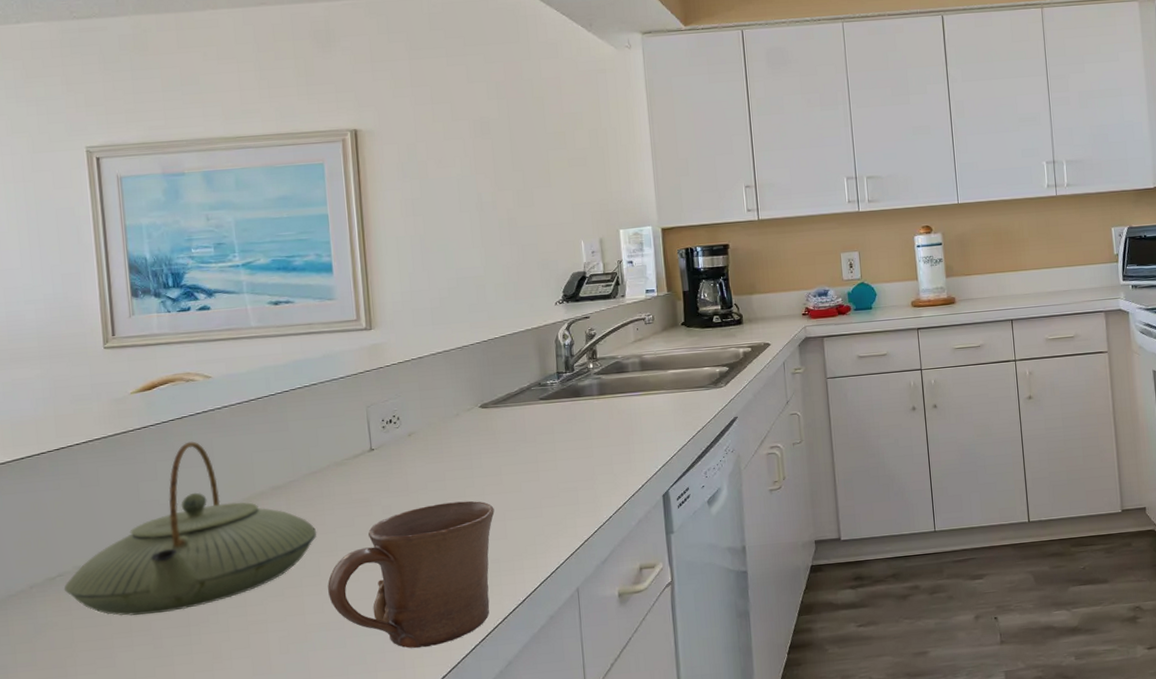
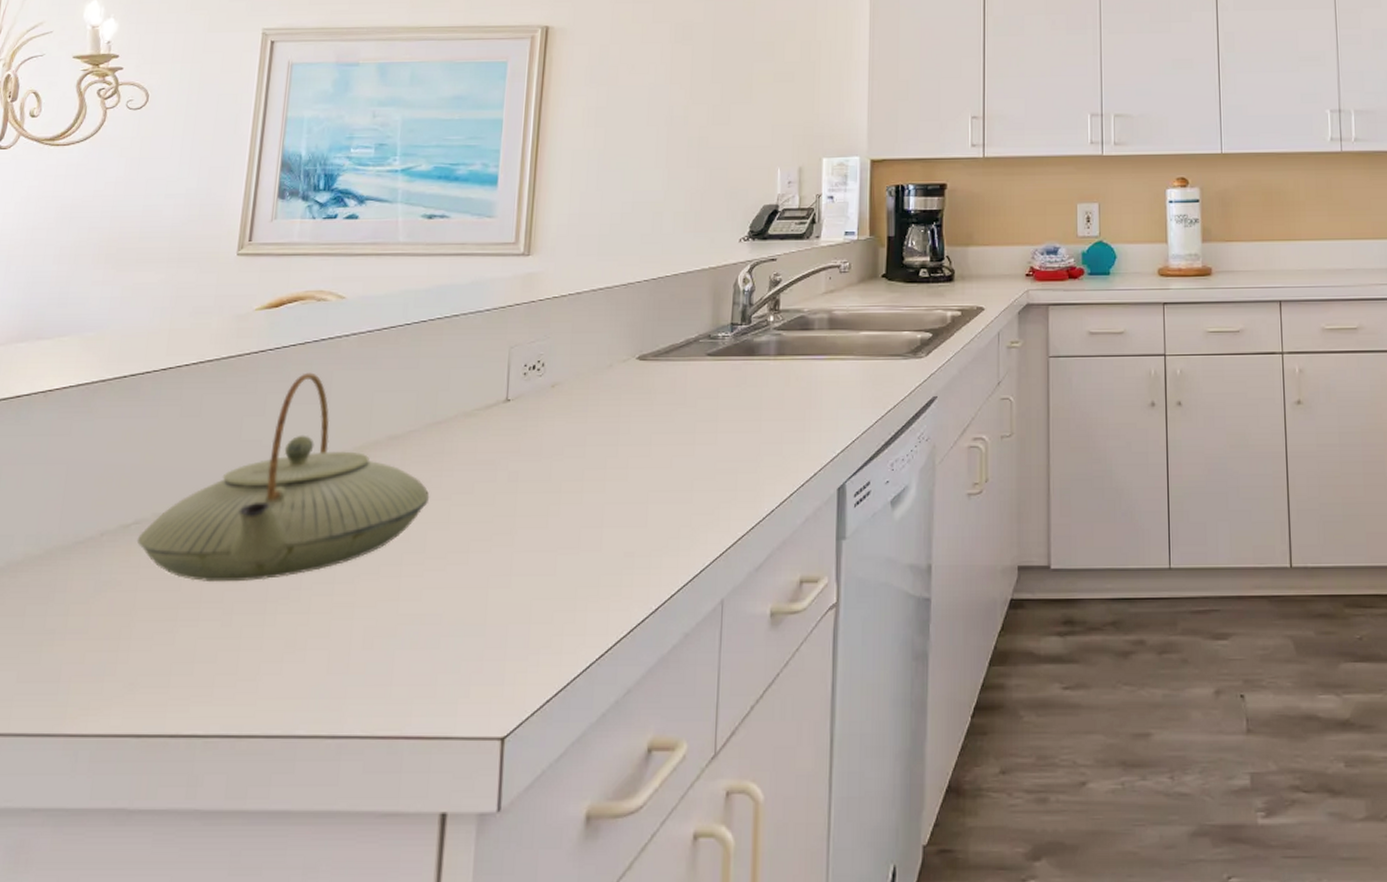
mug: present [328,500,495,649] -> none [430,474,637,660]

